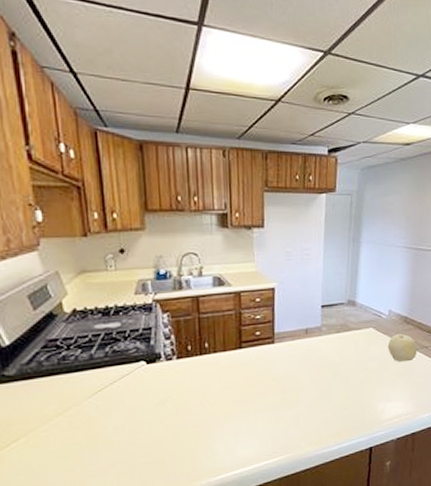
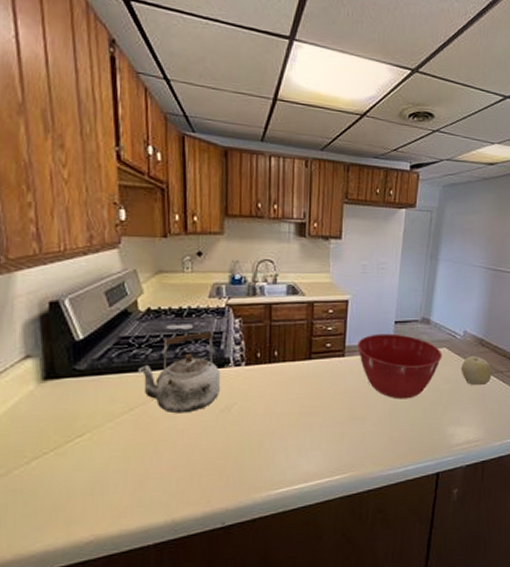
kettle: none [68,328,153,412] -> present [137,331,220,414]
mixing bowl: none [286,317,369,381] -> present [357,333,442,399]

